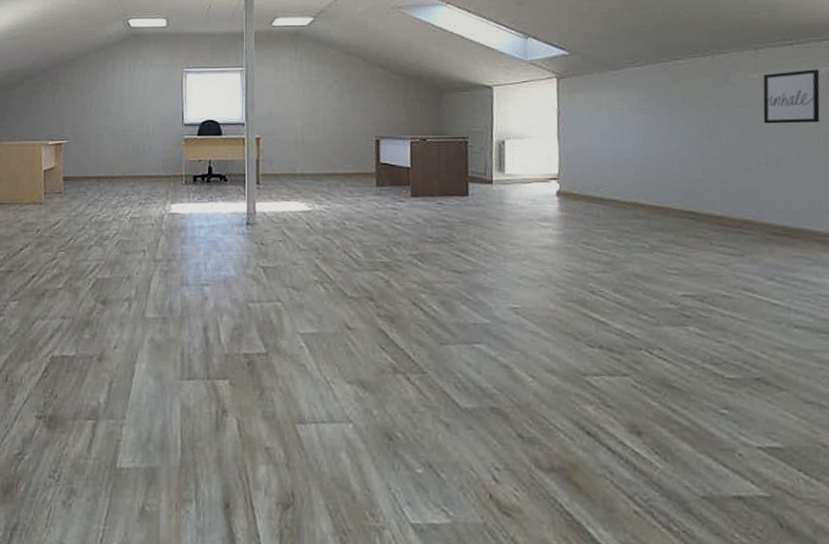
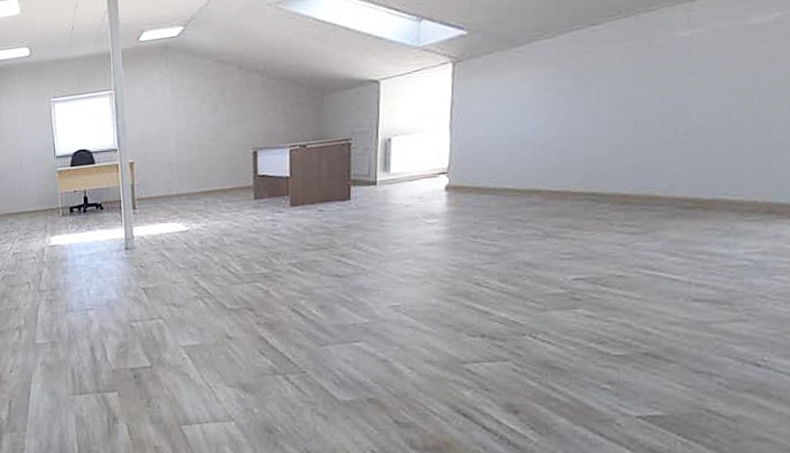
wall art: present [763,69,820,124] -> none [689,16,767,88]

